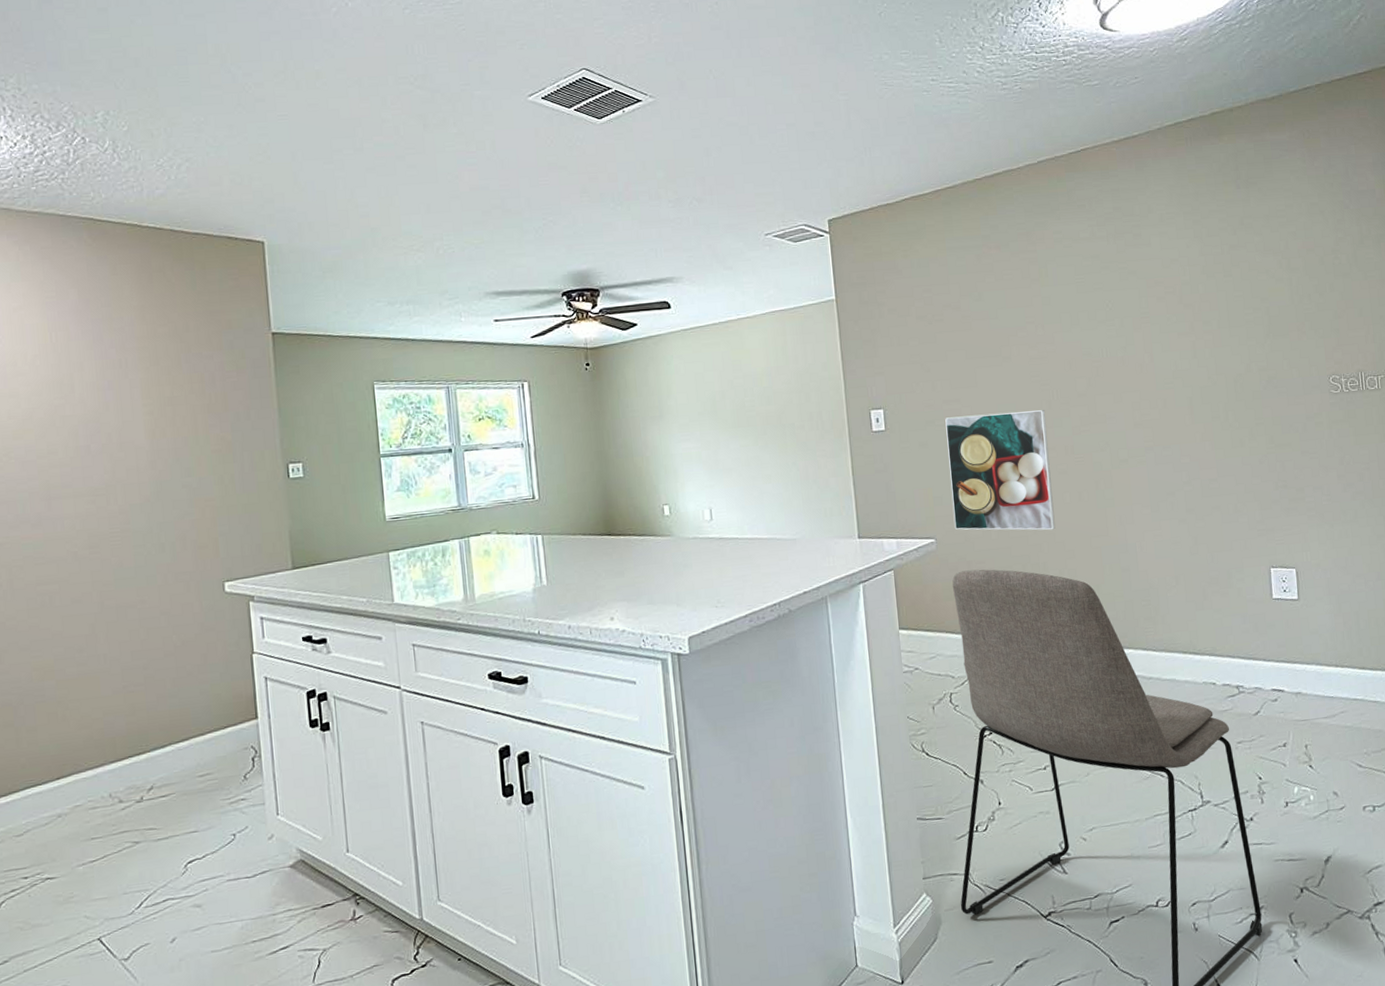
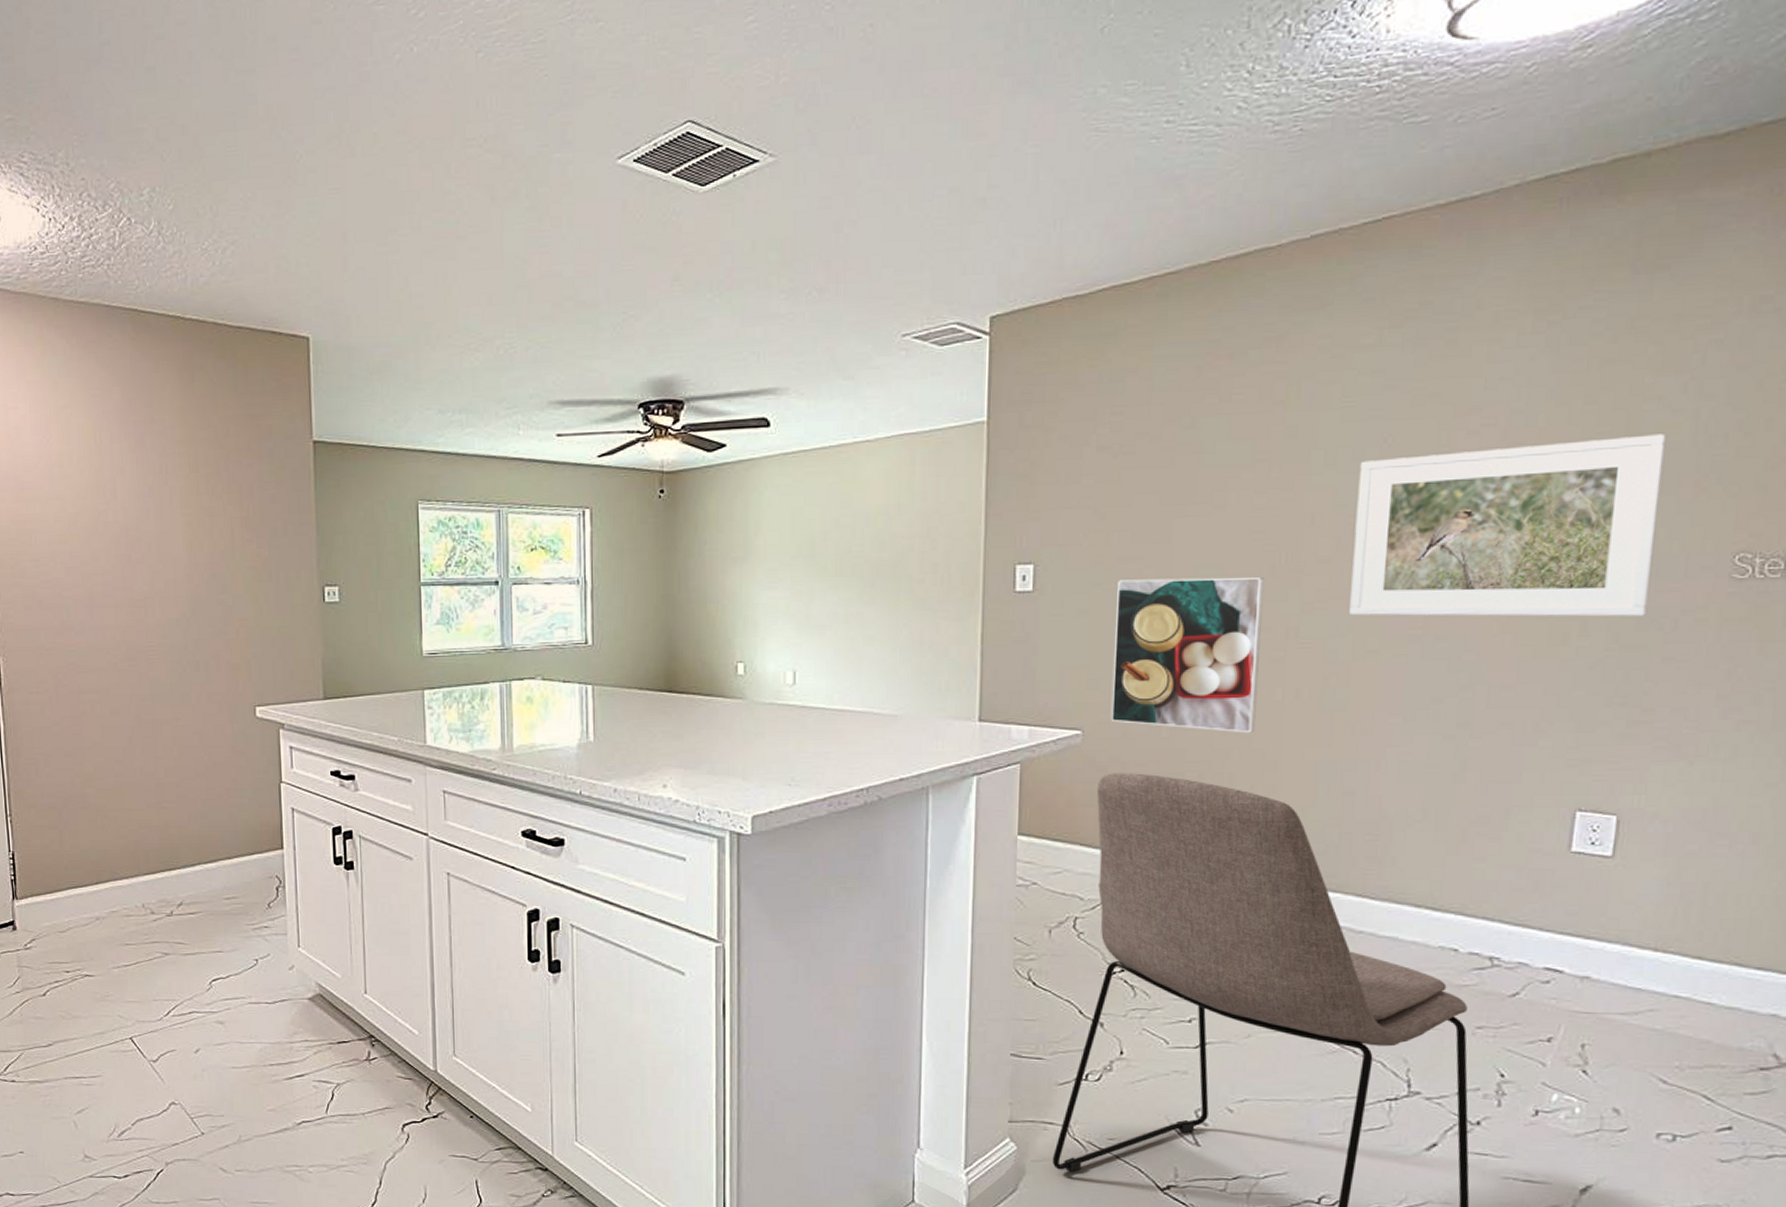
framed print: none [1094,296,1287,435] -> present [1349,434,1667,617]

